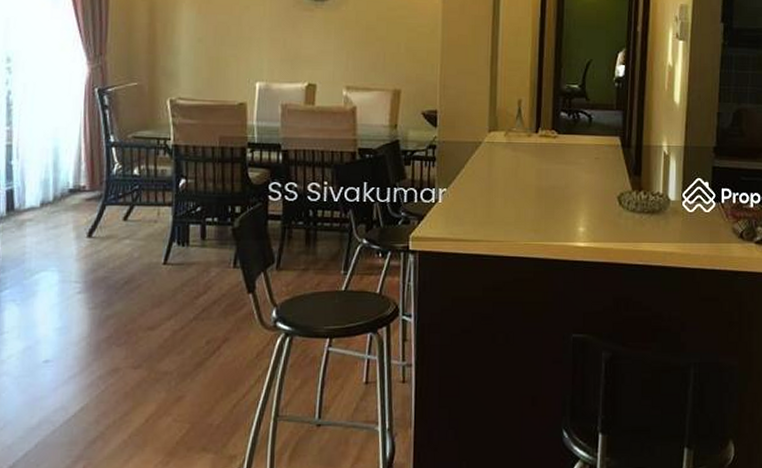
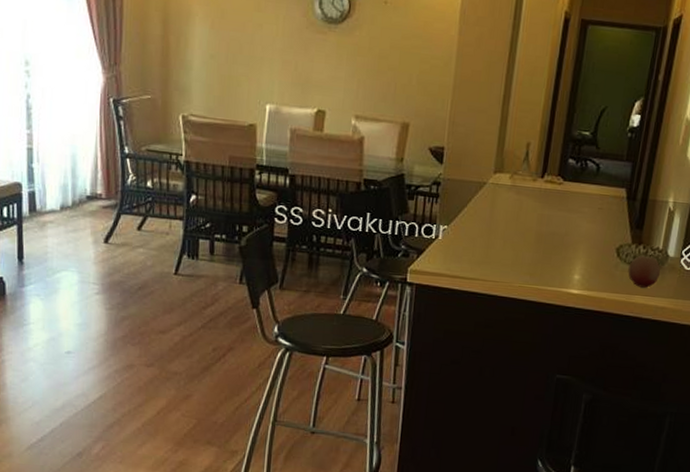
fruit: none [632,203,663,234] -> present [628,256,660,288]

